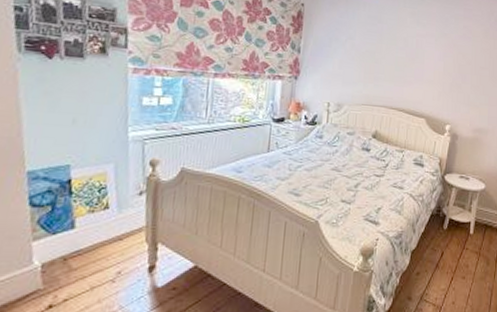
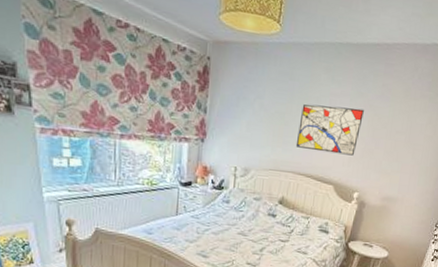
wall art: none [386,44,449,90] -> present [295,104,364,156]

